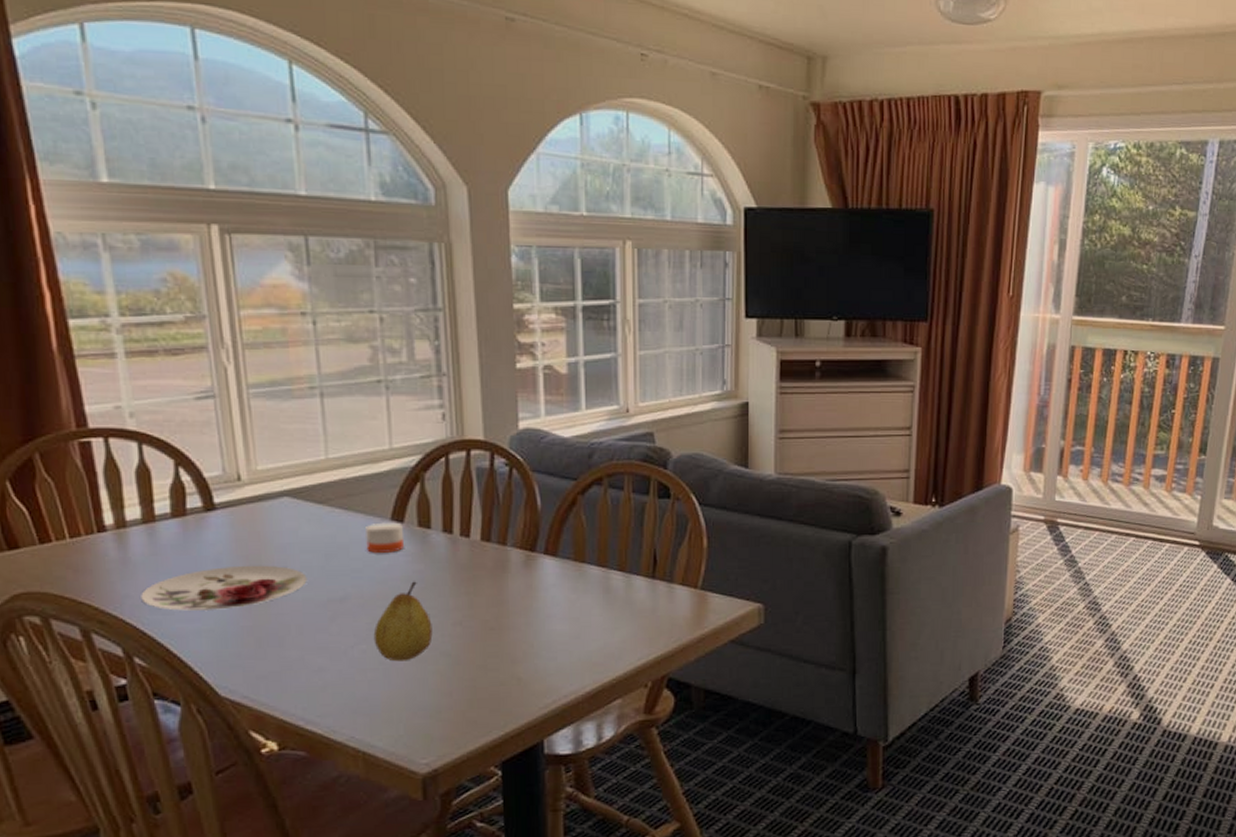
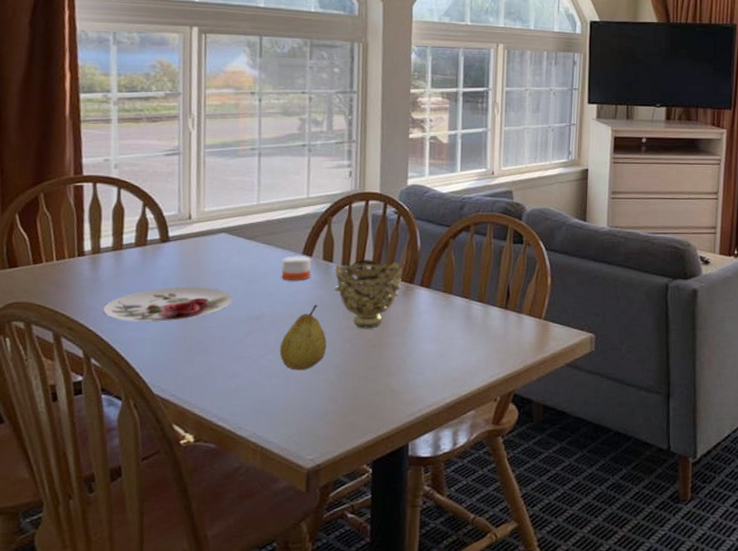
decorative bowl: none [435,524,521,608] -> present [334,259,403,329]

